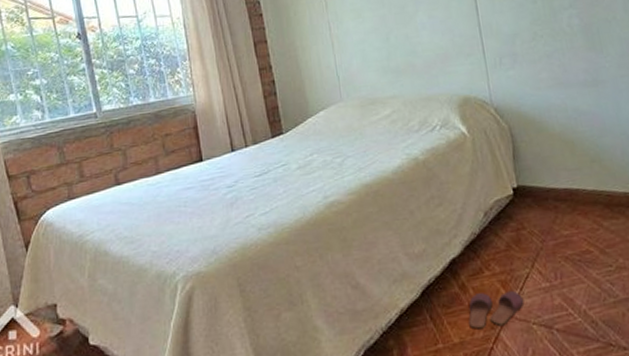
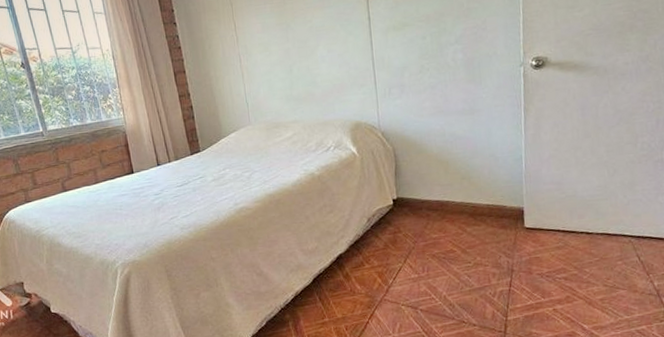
slippers: present [469,290,524,329] -> none [350,279,396,308]

